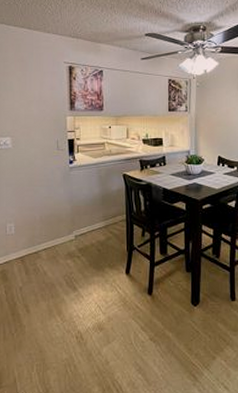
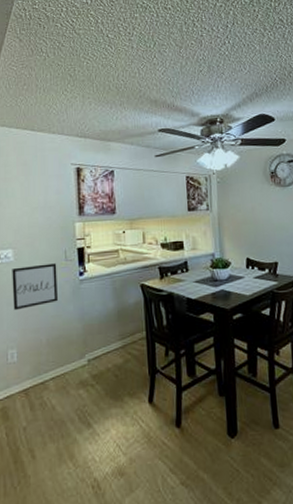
wall art: none [10,152,50,191] -> present [12,263,58,311]

